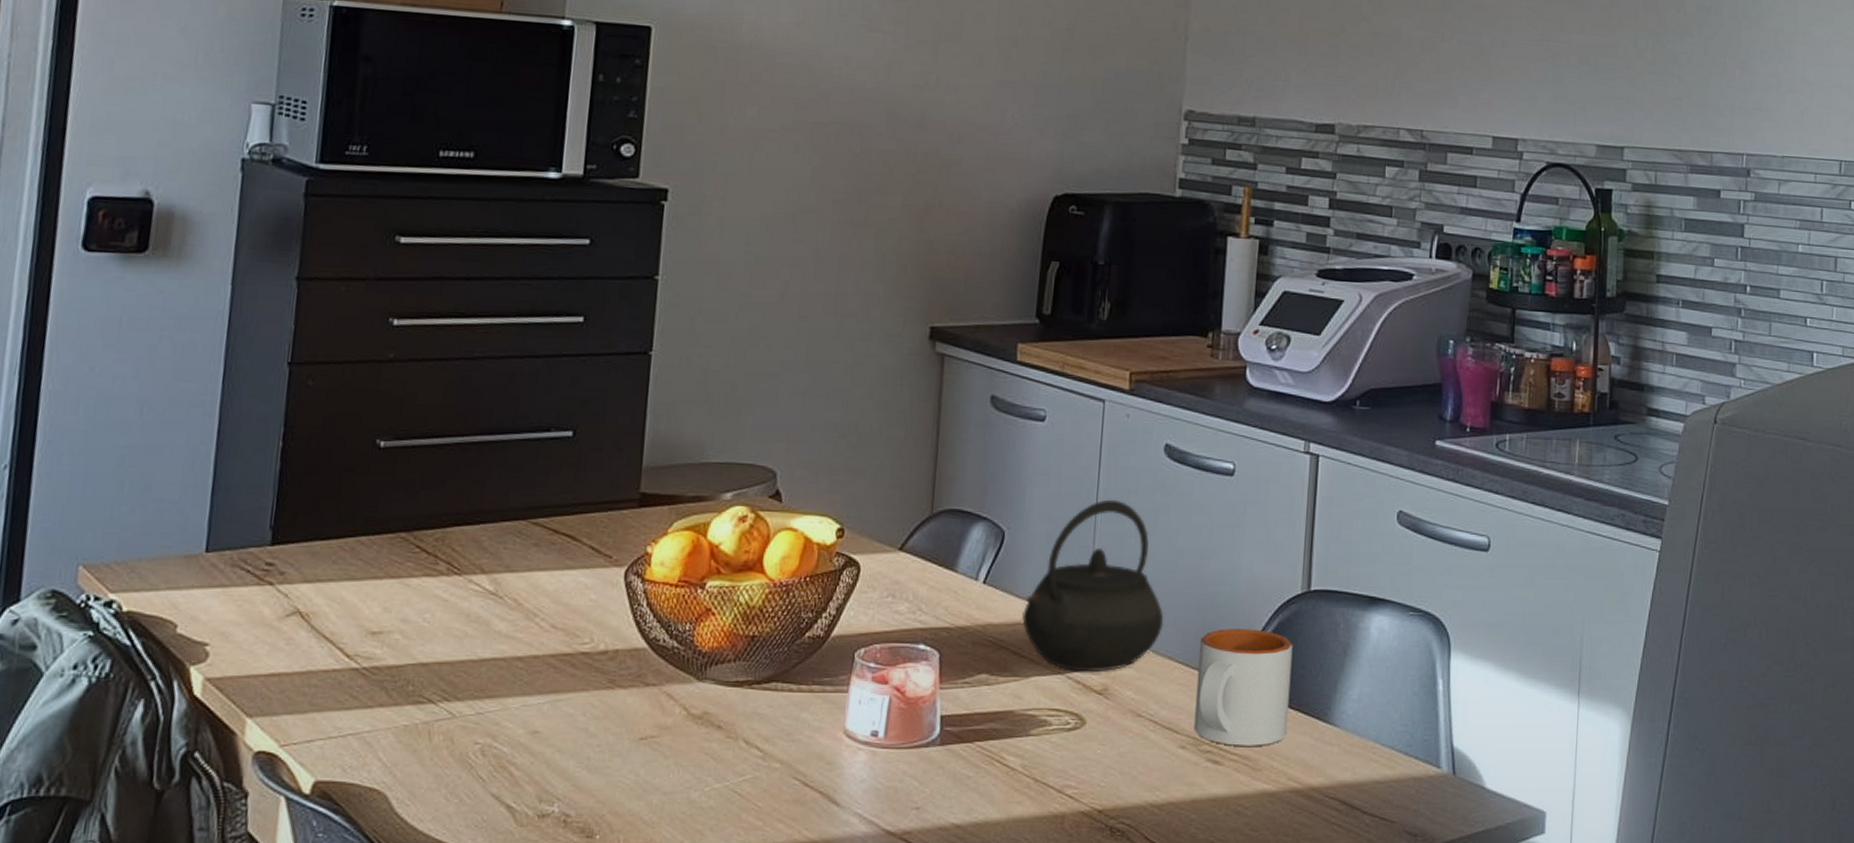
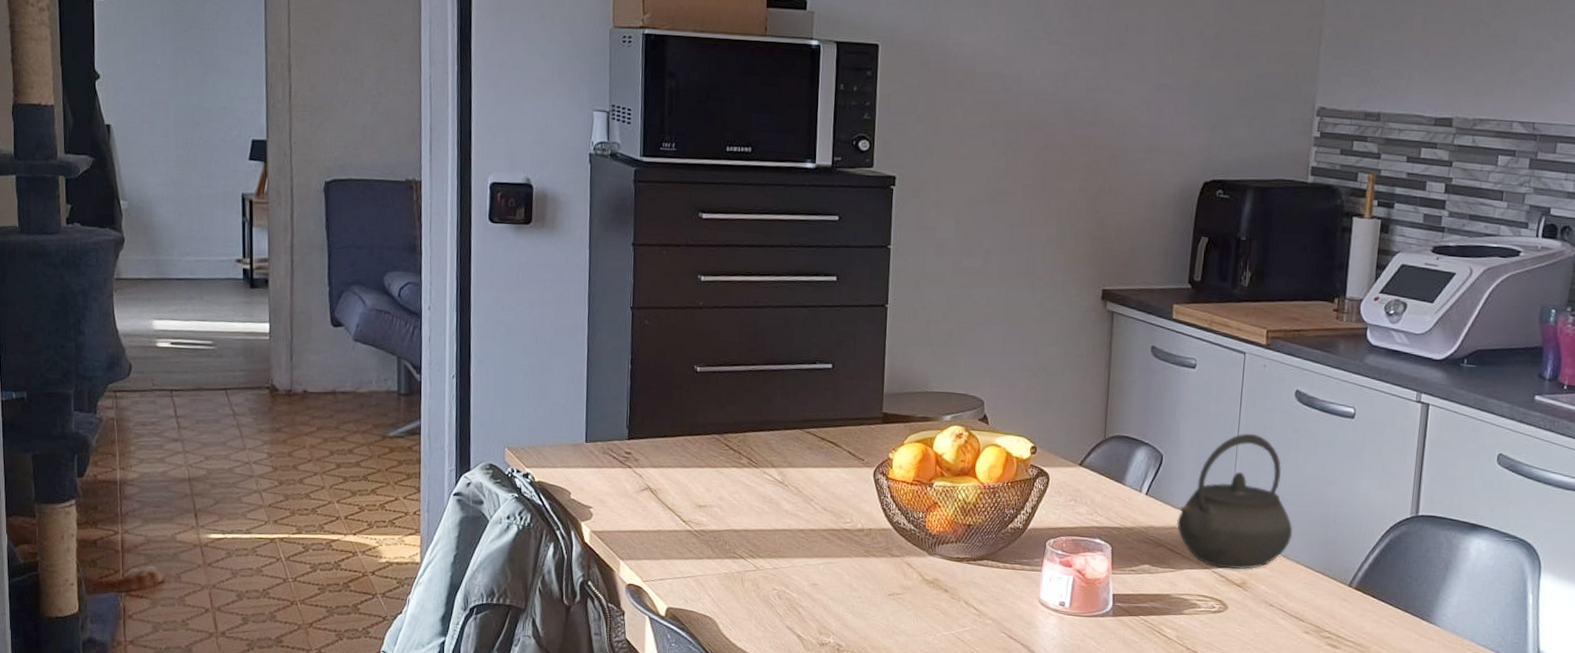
mug: present [1194,629,1293,747] -> none [1316,542,1402,637]

